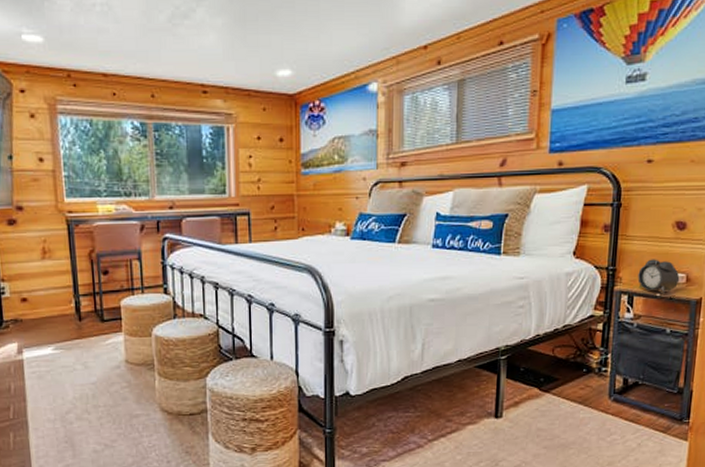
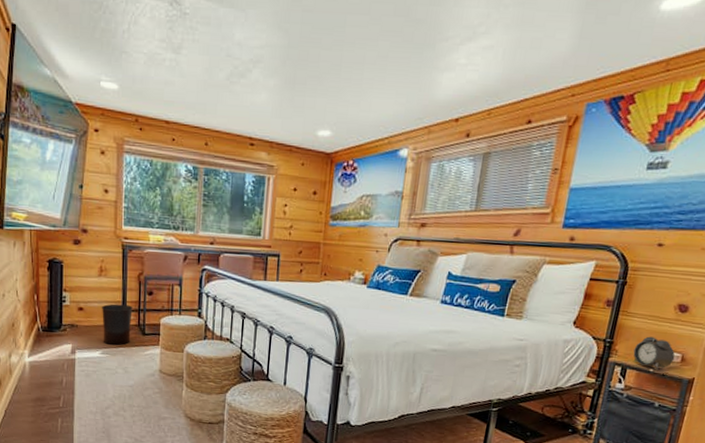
waste bin: none [48,289,88,337] -> present [101,304,133,345]

